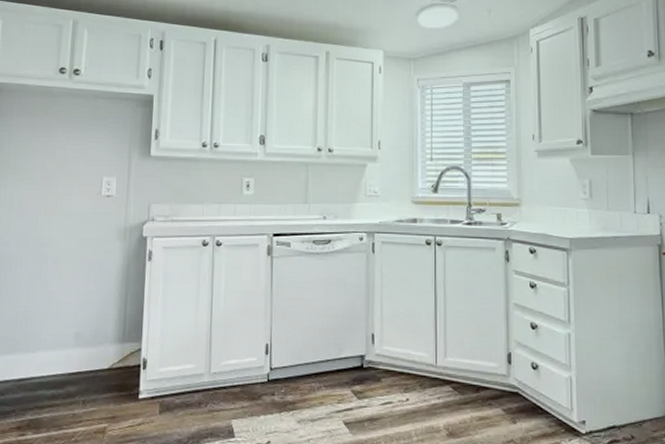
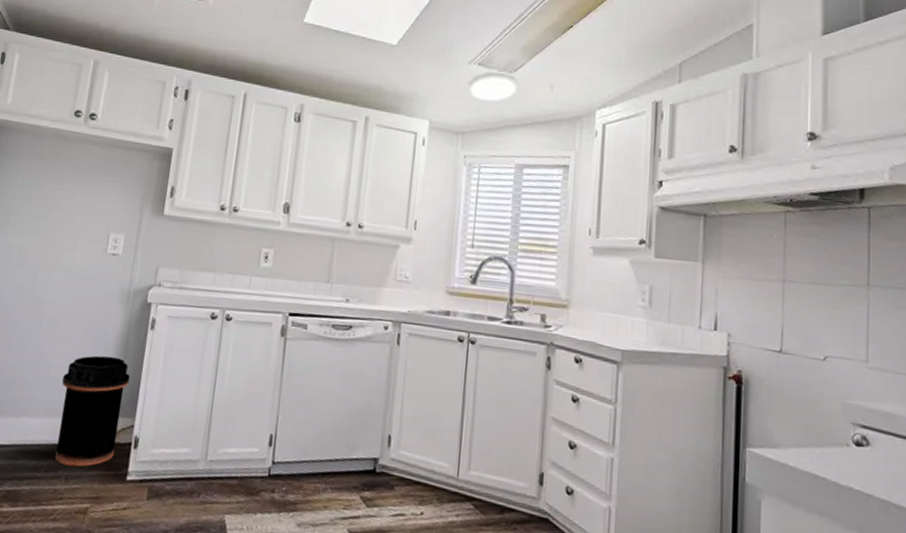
trash can: none [71,288,134,392] -> present [55,355,130,467]

